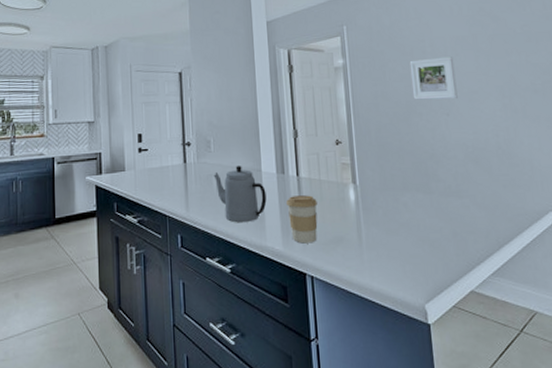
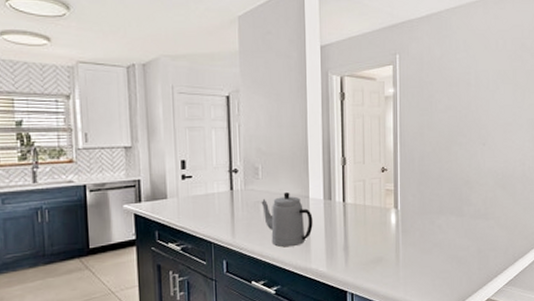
coffee cup: present [286,195,318,244] -> none [332,220,361,265]
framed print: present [409,57,458,100] -> none [455,90,494,131]

